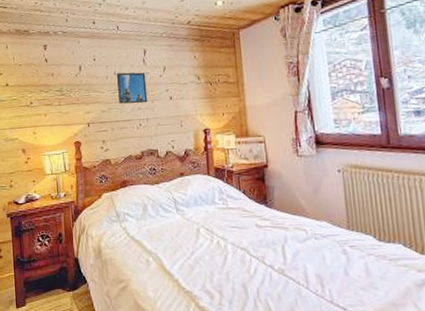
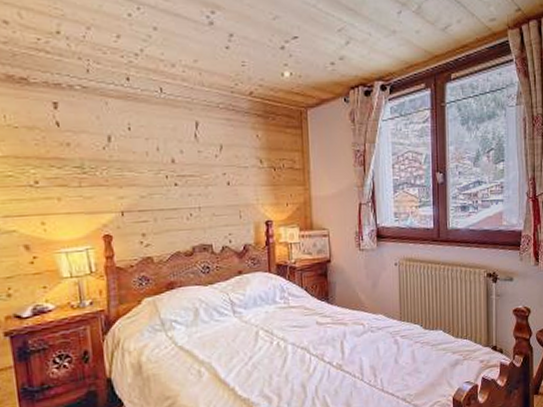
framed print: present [116,72,148,104] -> none [159,148,201,189]

